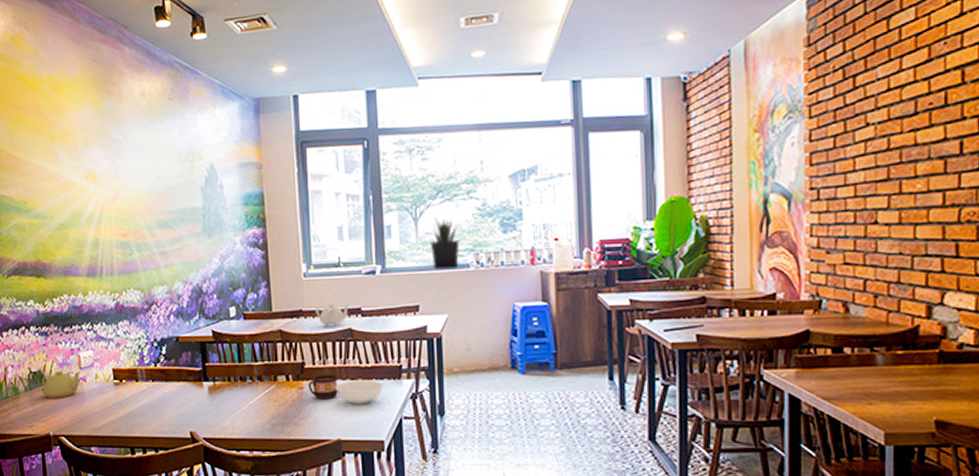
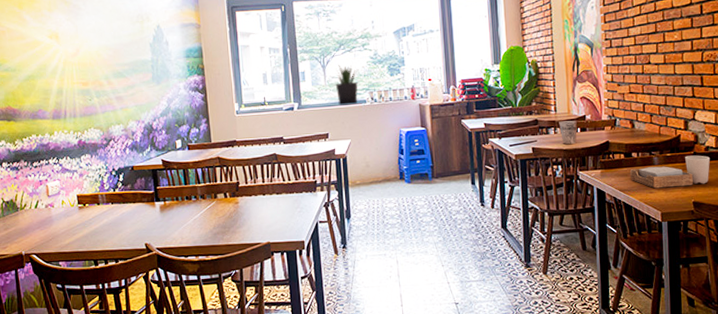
teapot: present [41,370,81,398] -> none [13,198,49,223]
cup: present [308,375,338,400] -> none [242,191,267,211]
teapot: present [315,303,350,327] -> none [246,134,274,153]
bowl: present [335,380,383,405] -> none [264,193,302,214]
cup: none [736,299,763,333] -> present [559,120,577,145]
napkin holder: none [838,368,936,399] -> present [629,166,693,189]
cup: none [925,354,964,396] -> present [685,155,710,184]

